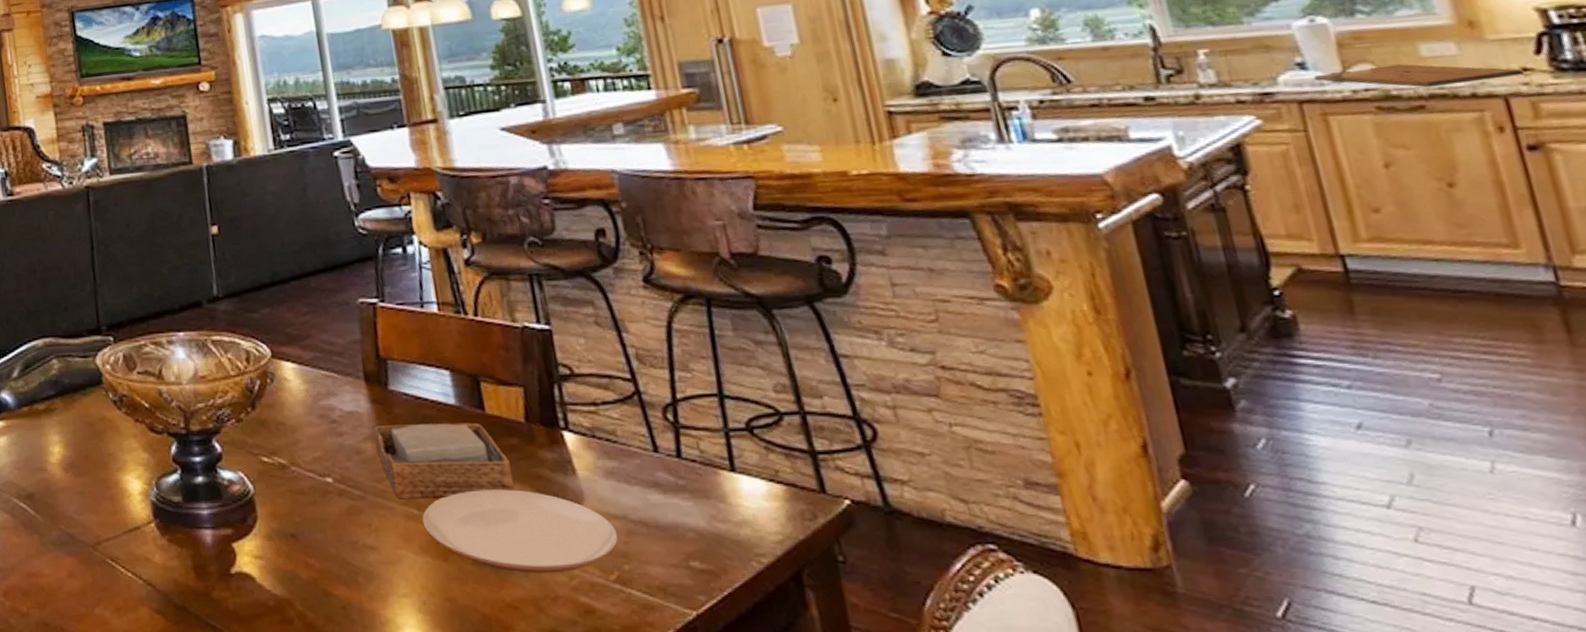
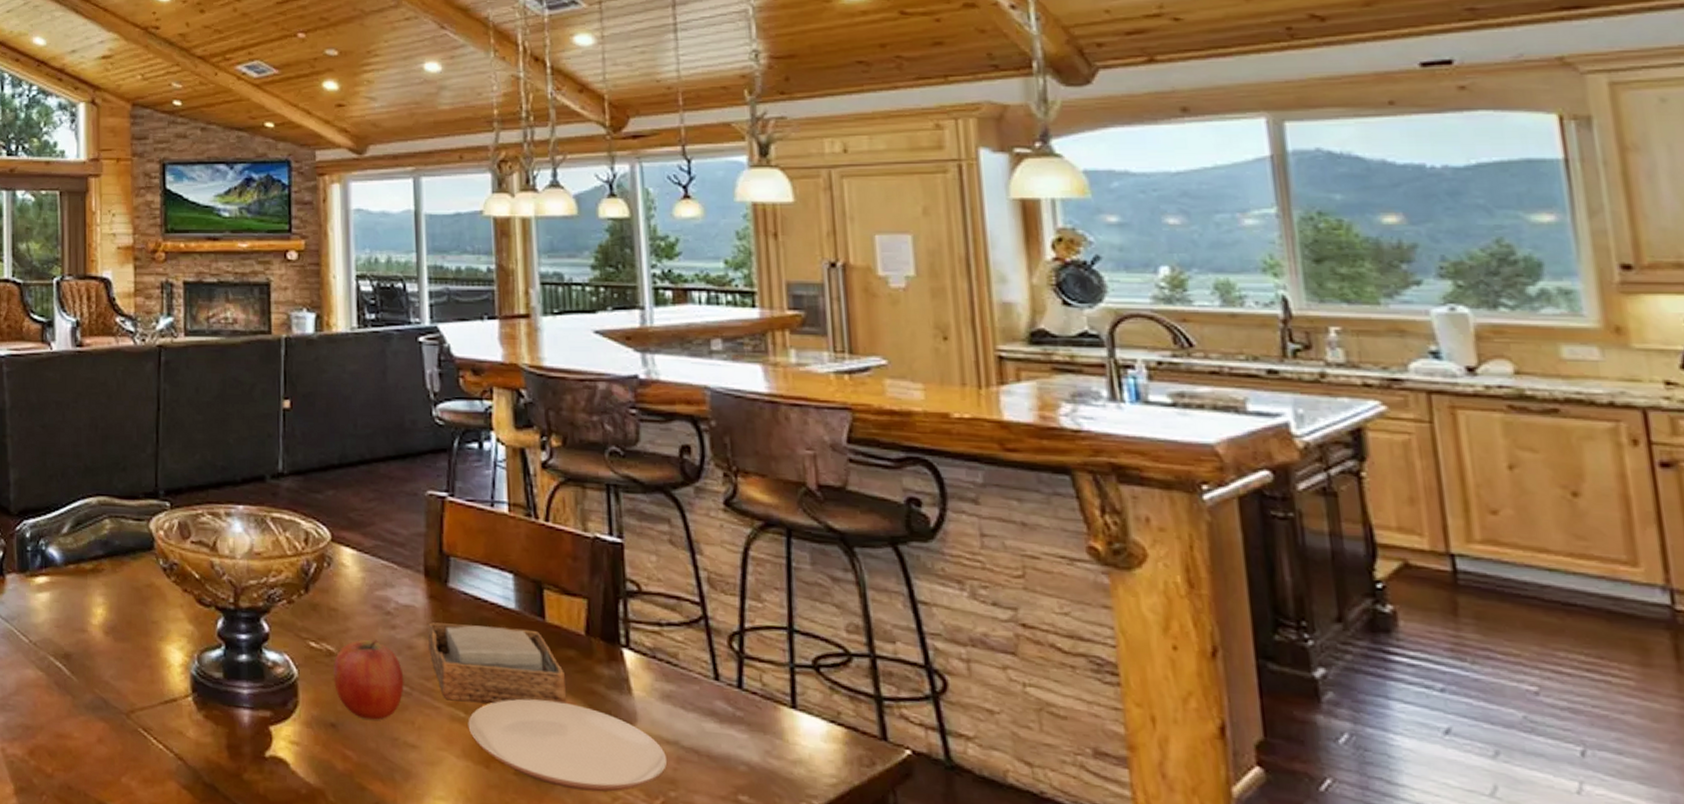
fruit: none [287,448,358,526] -> present [334,640,404,720]
cutting board: present [1313,64,1524,88] -> none [1446,363,1666,392]

